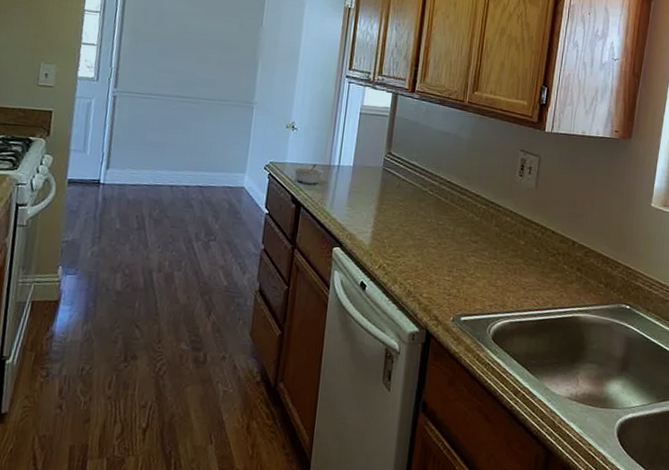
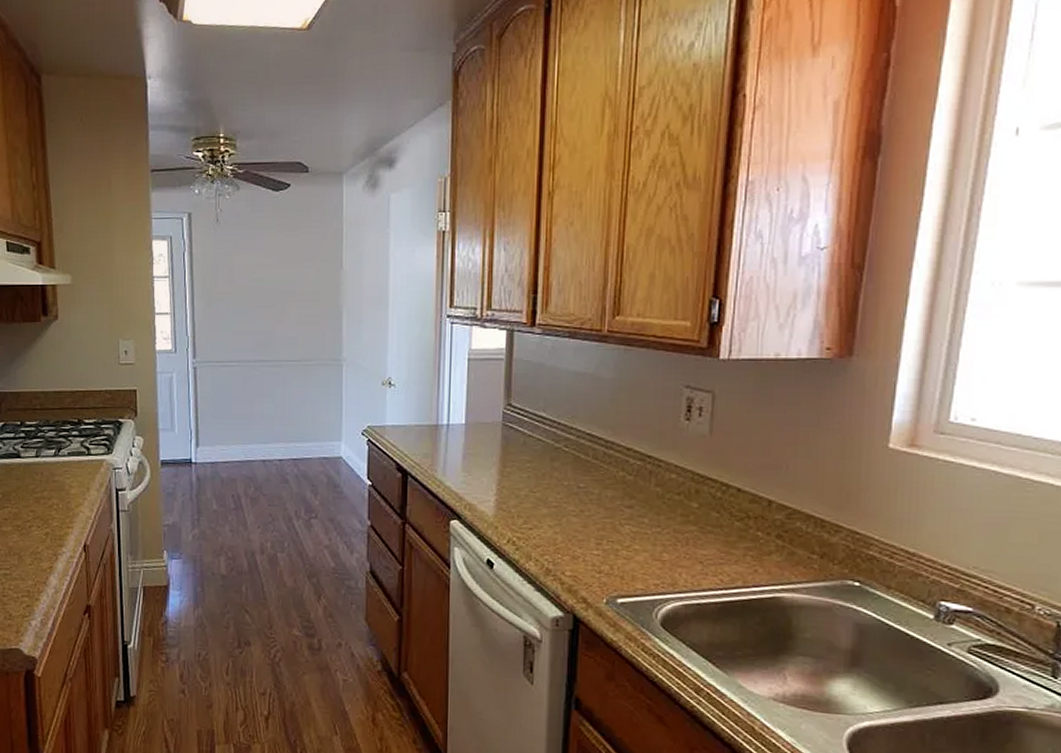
legume: present [293,163,325,184] -> none [394,424,432,448]

